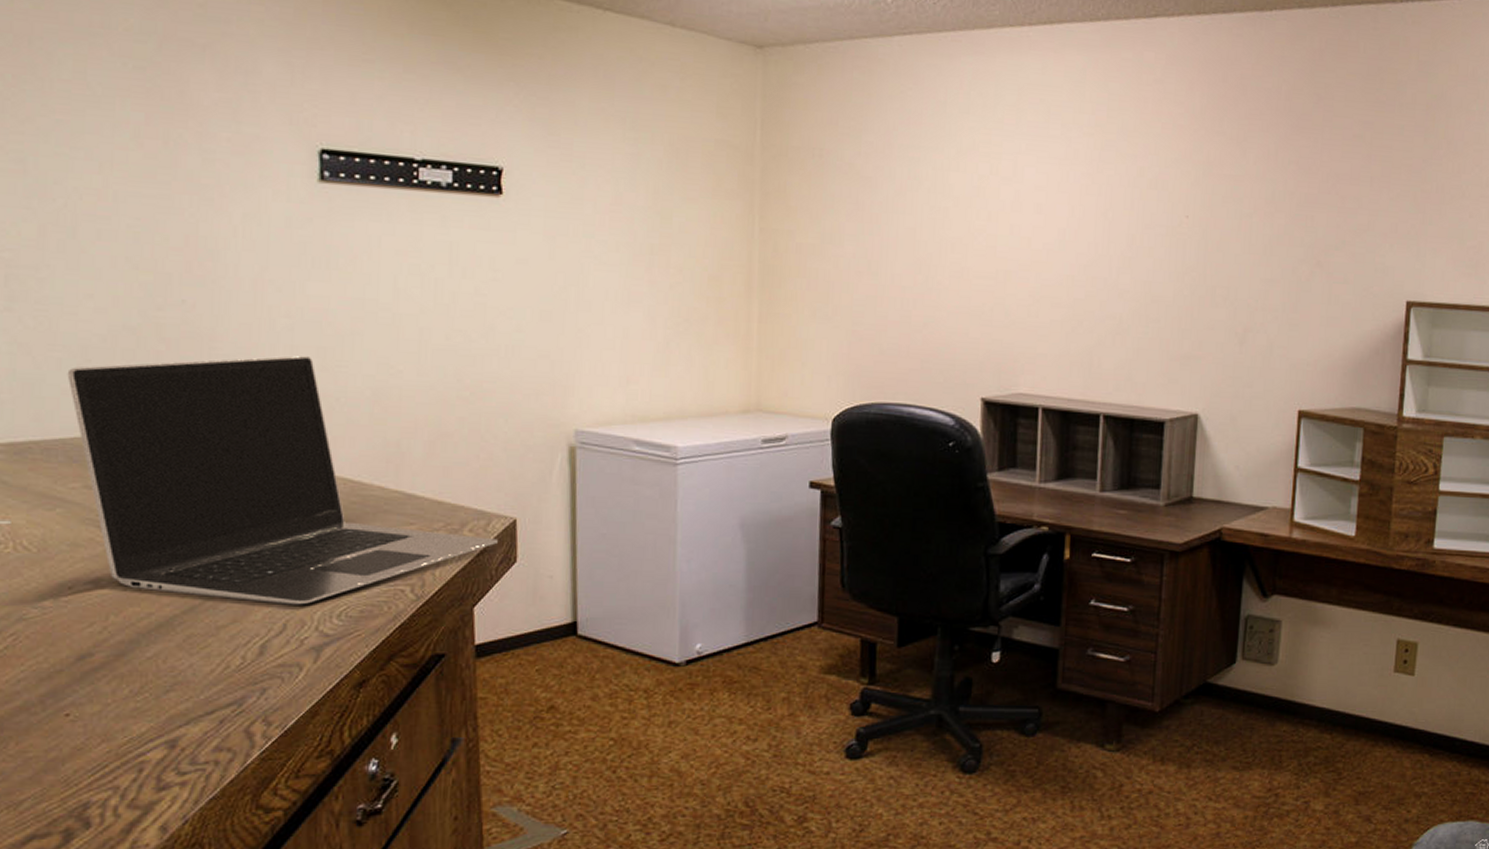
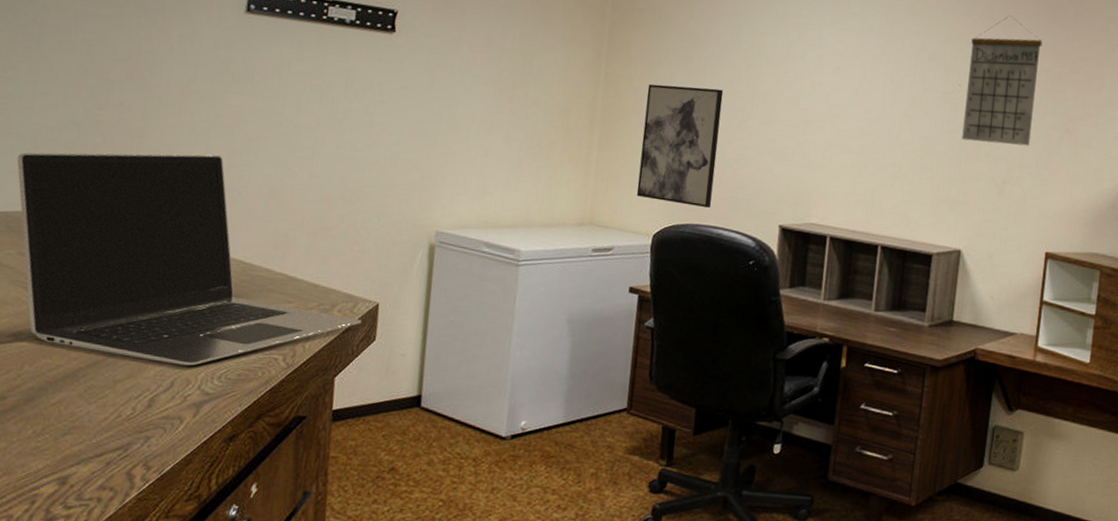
wall art: none [809,238,904,383] -> present [636,84,724,208]
calendar: none [1193,127,1285,286] -> present [962,15,1043,146]

